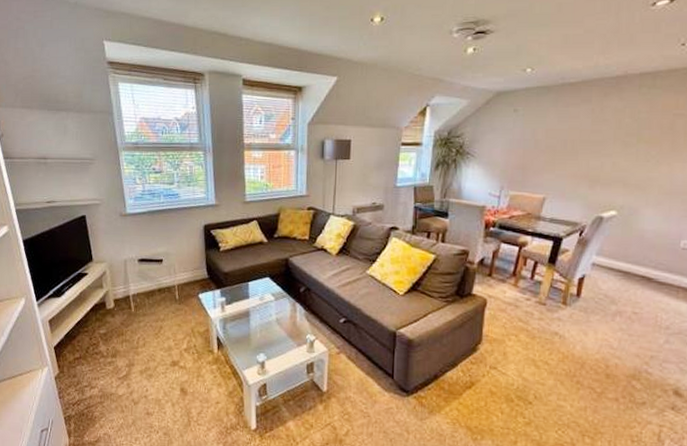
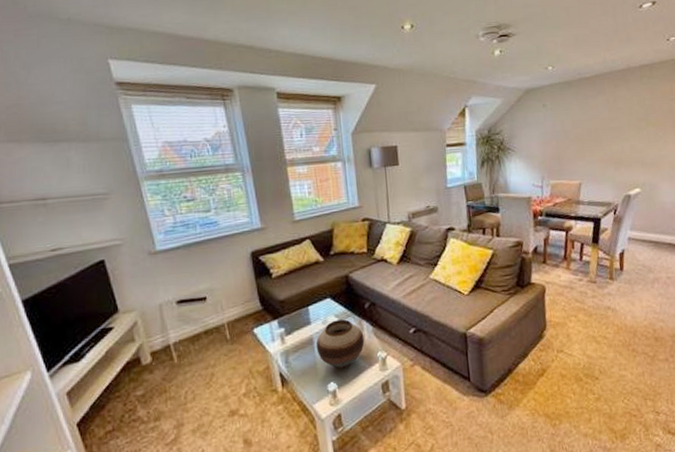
vase: none [251,298,296,344] -> present [315,319,365,369]

